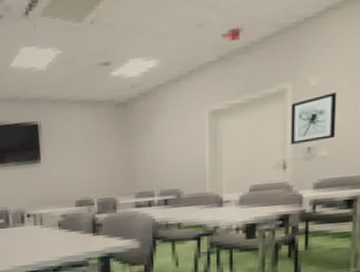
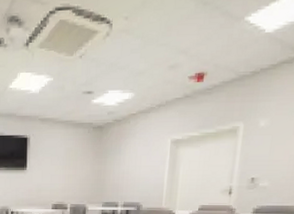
wall art: present [291,92,337,144] -> none [237,134,282,174]

